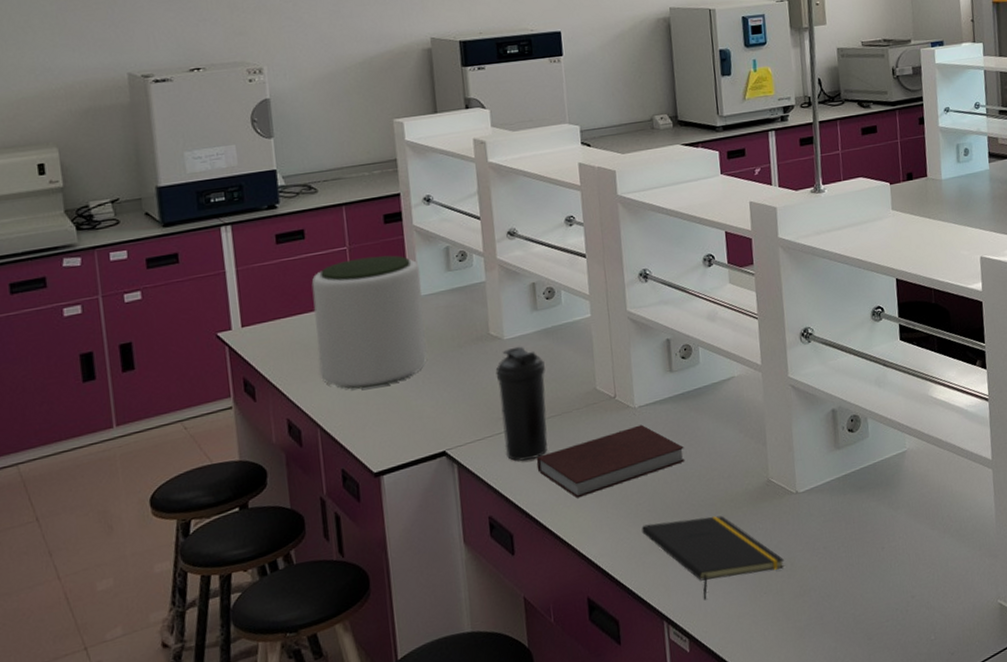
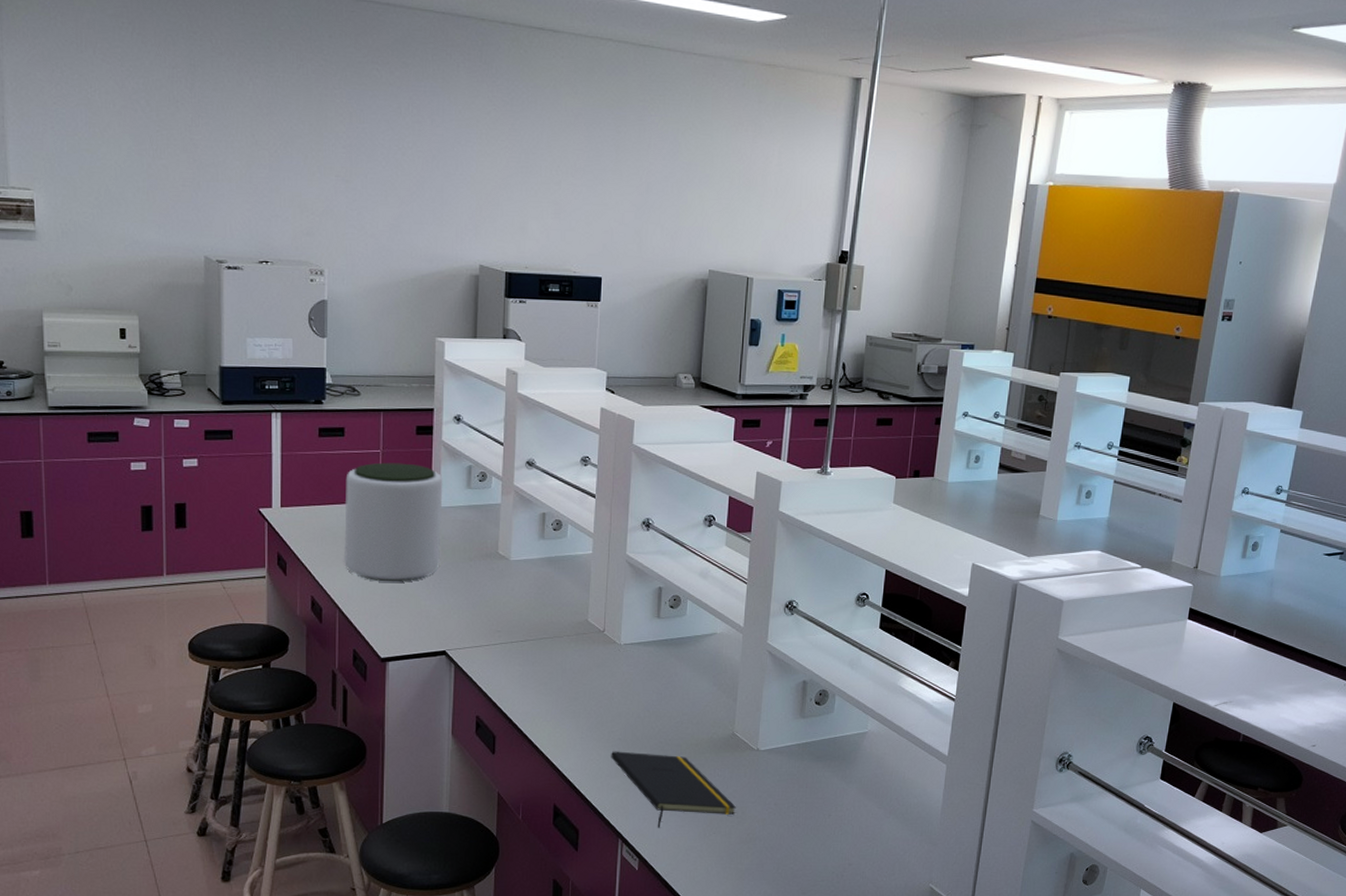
water bottle: present [495,346,548,461] -> none [498,569,544,673]
notebook: present [536,424,686,498] -> none [525,661,660,716]

